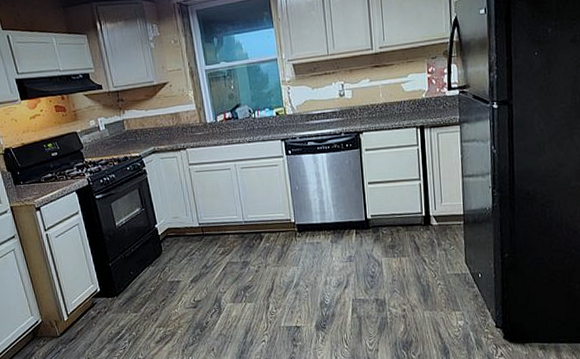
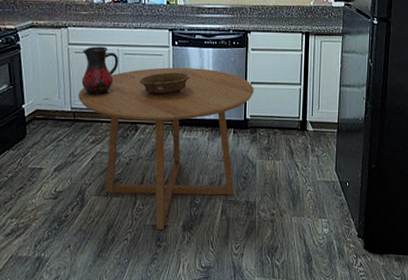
pitcher: none [202,163,238,211] -> present [81,46,119,96]
dining table: none [204,174,372,331] -> present [78,67,254,230]
decorative bowl: none [258,180,307,205] -> present [139,72,191,96]

